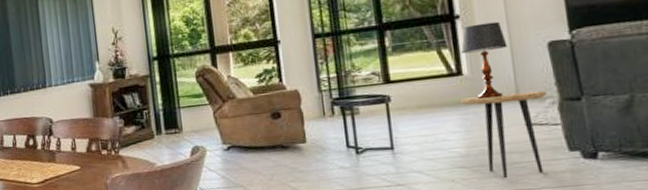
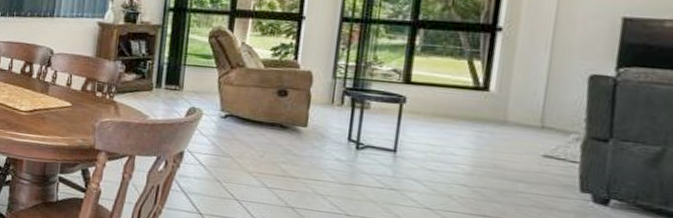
table lamp: present [460,21,508,100] -> none [493,40,546,122]
side table: present [460,90,546,179] -> none [478,115,573,208]

